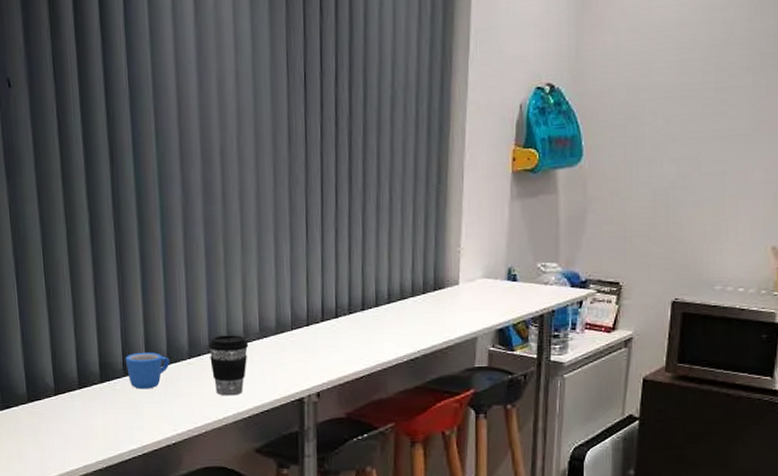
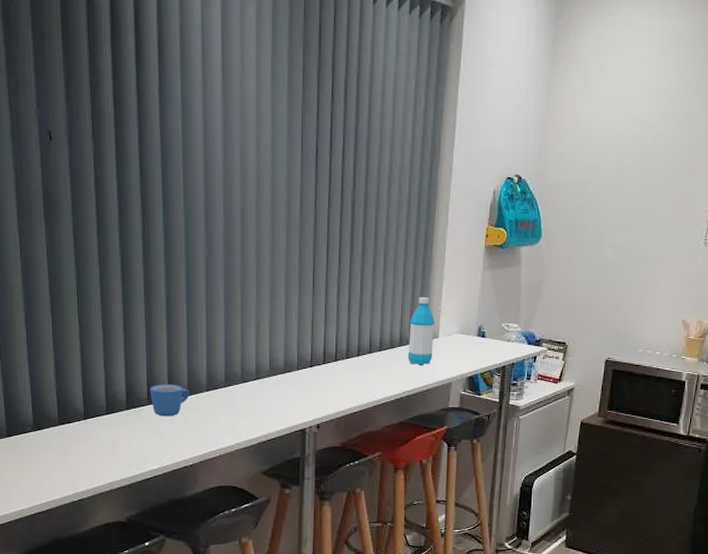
coffee cup: present [208,335,249,396] -> none [224,372,260,425]
water bottle: none [422,236,454,318] -> present [407,296,435,366]

